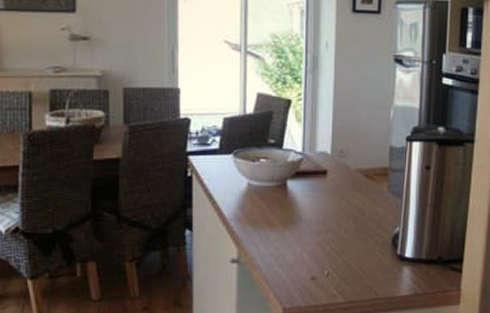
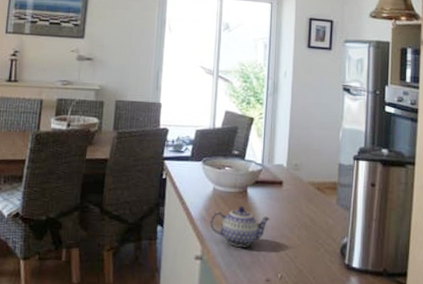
teapot: none [246,200,315,246] -> present [210,205,271,247]

